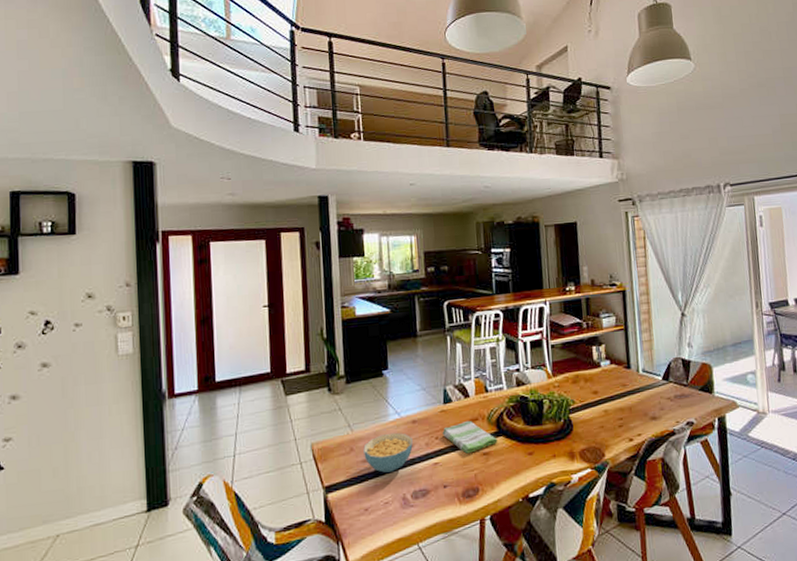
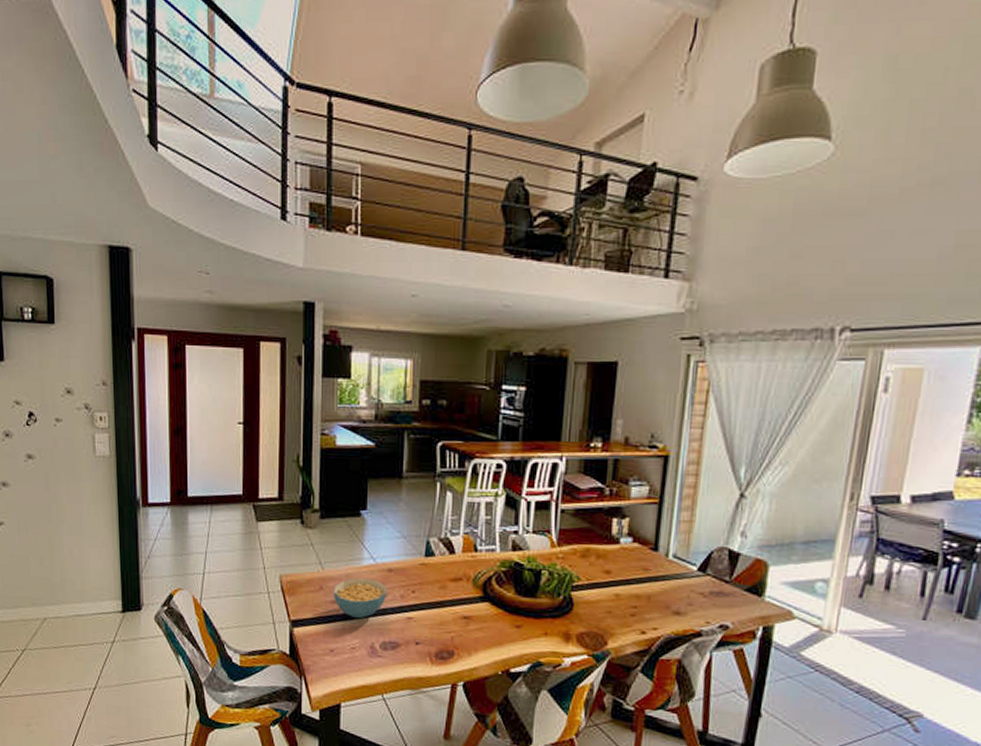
dish towel: present [442,421,498,454] -> none [420,579,482,614]

